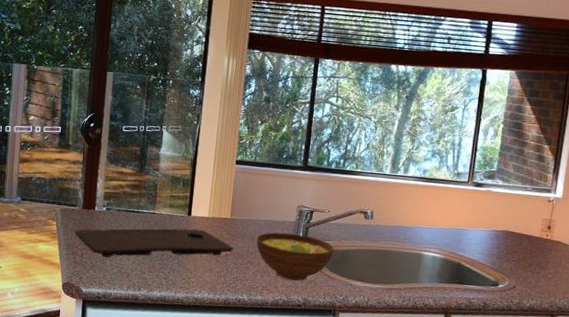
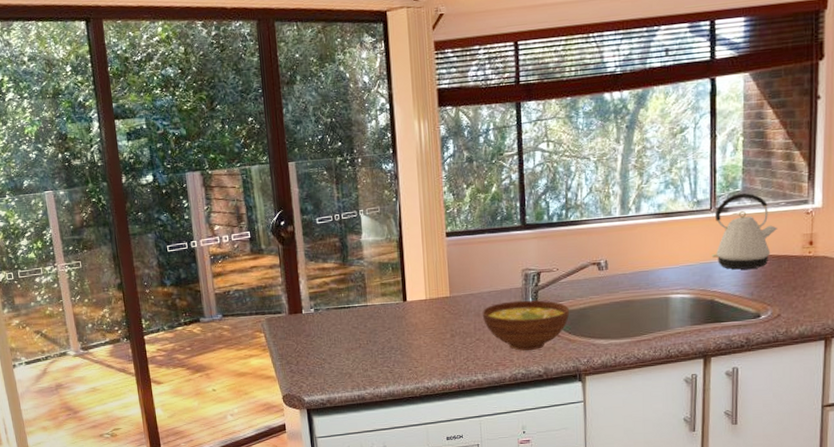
cutting board: present [75,228,234,258] -> none [285,314,459,361]
kettle: none [463,173,522,242] -> present [711,192,777,270]

